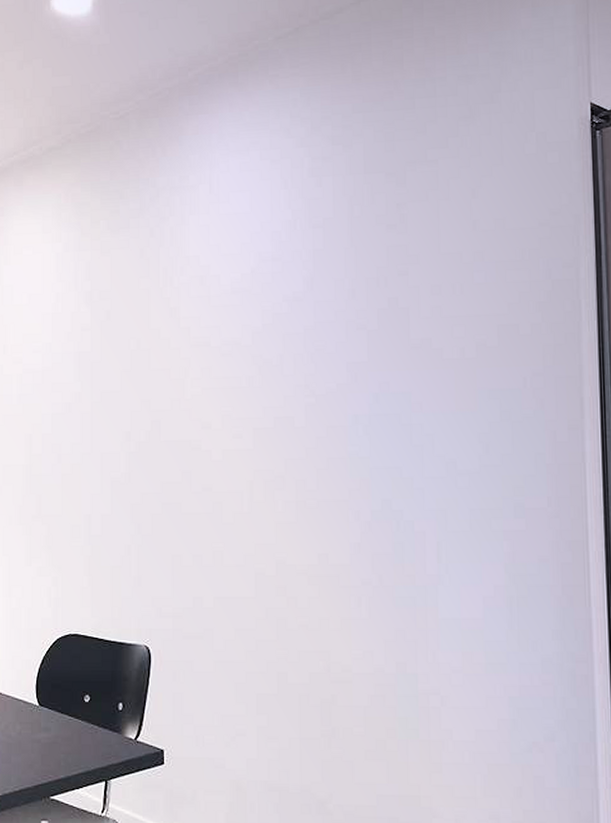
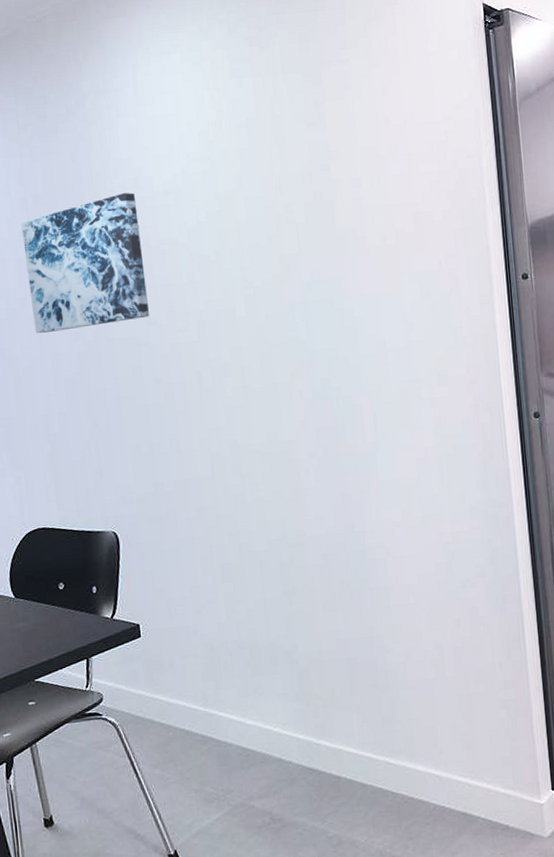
wall art: none [84,291,204,431] -> present [21,192,149,334]

